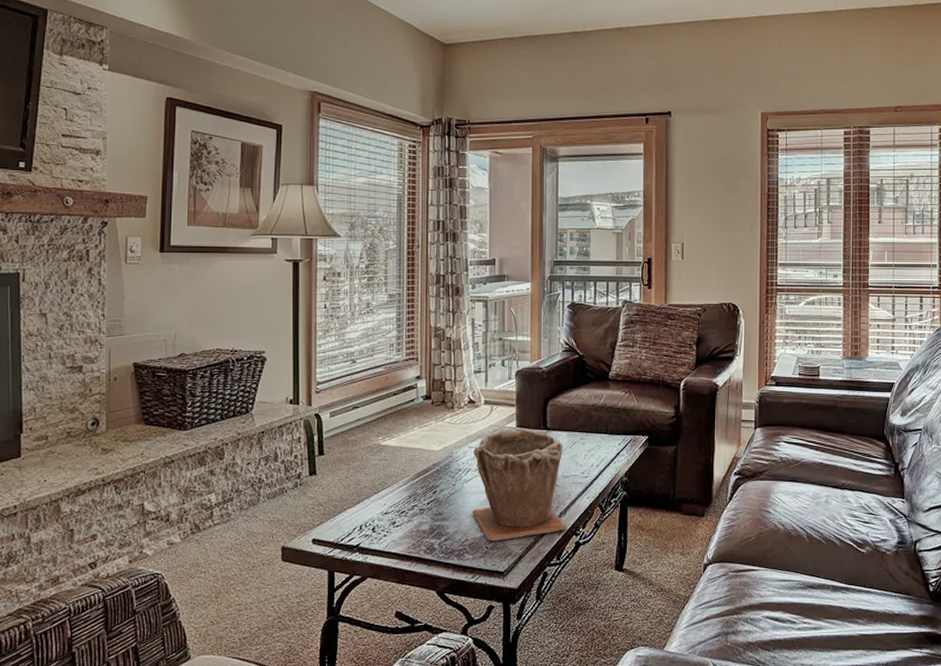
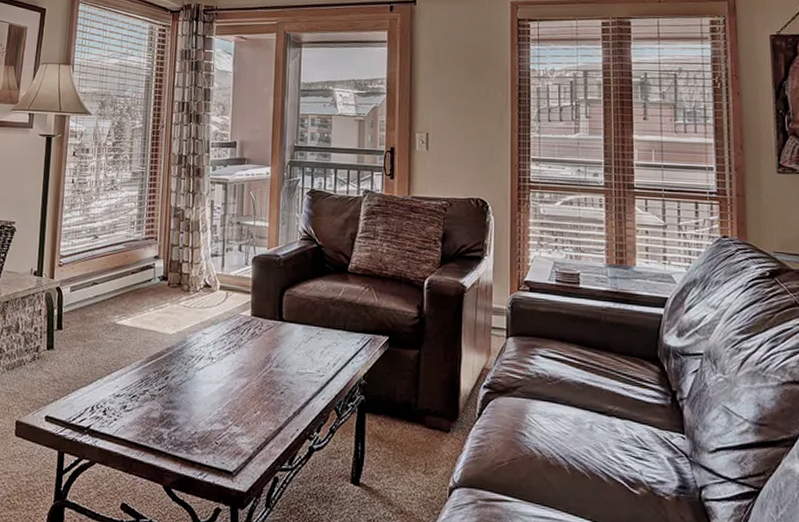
plant pot: present [472,428,568,541] -> none [203,316,301,437]

